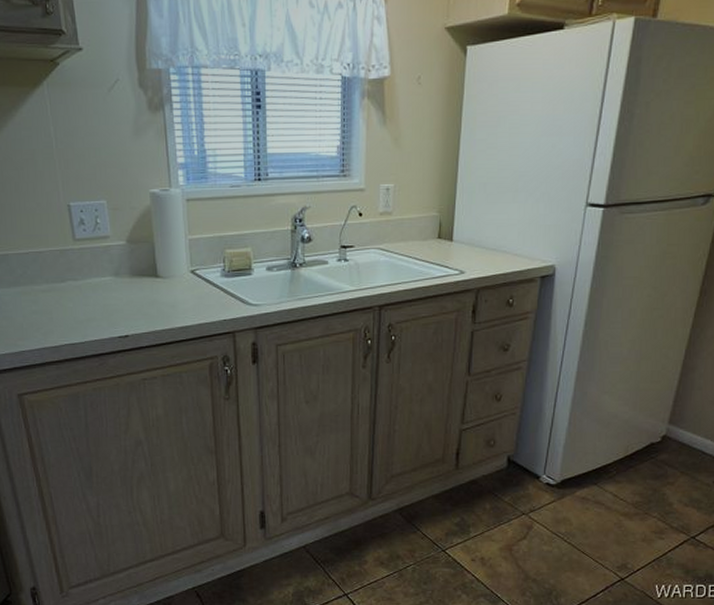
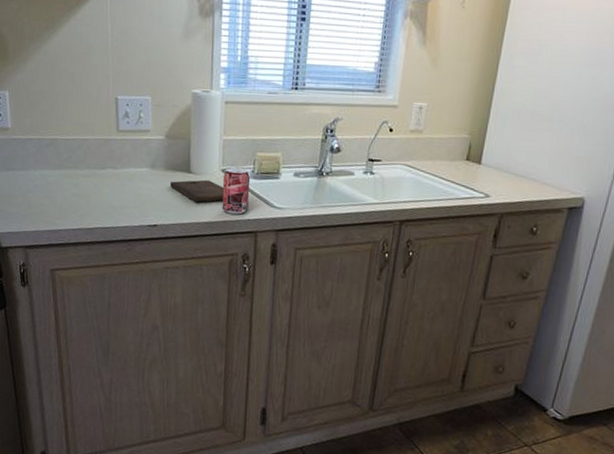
cutting board: none [137,283,196,308] -> present [169,179,224,203]
beverage can: none [193,267,223,316] -> present [222,167,251,215]

